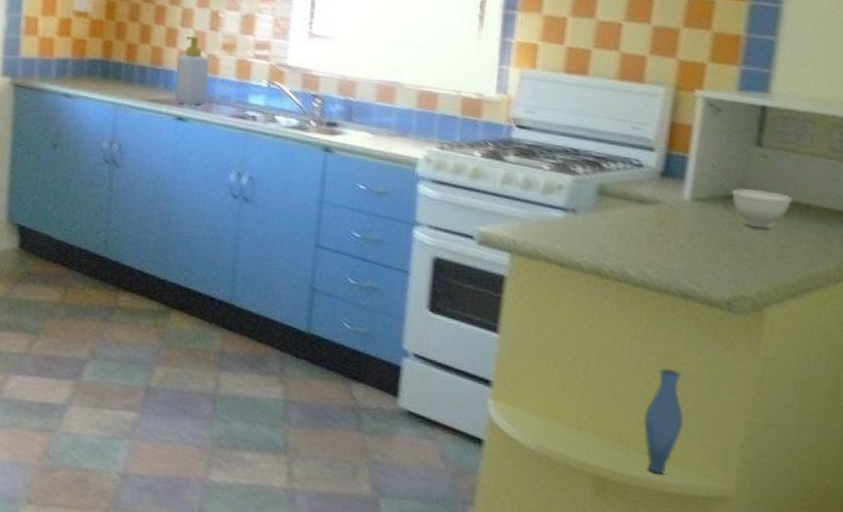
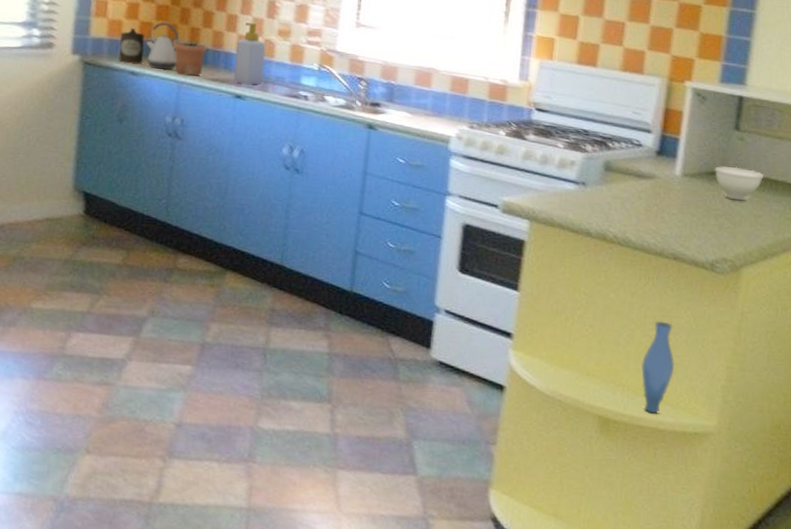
canister: none [51,46,79,86] -> present [118,28,145,64]
kettle: none [79,38,115,91] -> present [146,22,180,70]
planter: none [109,59,146,98] -> present [173,41,208,77]

